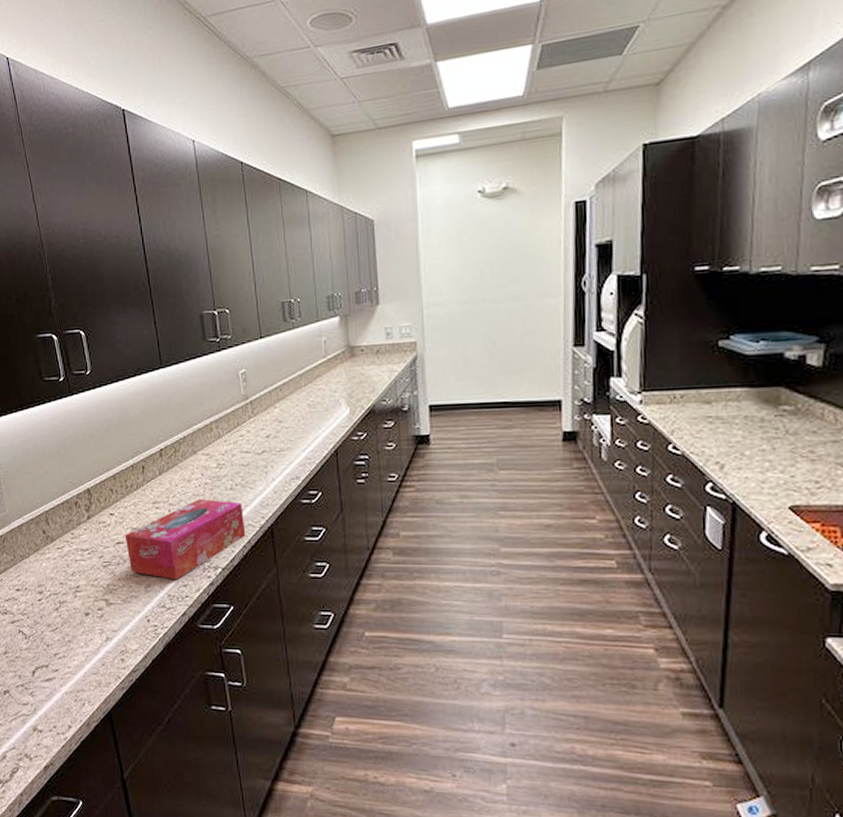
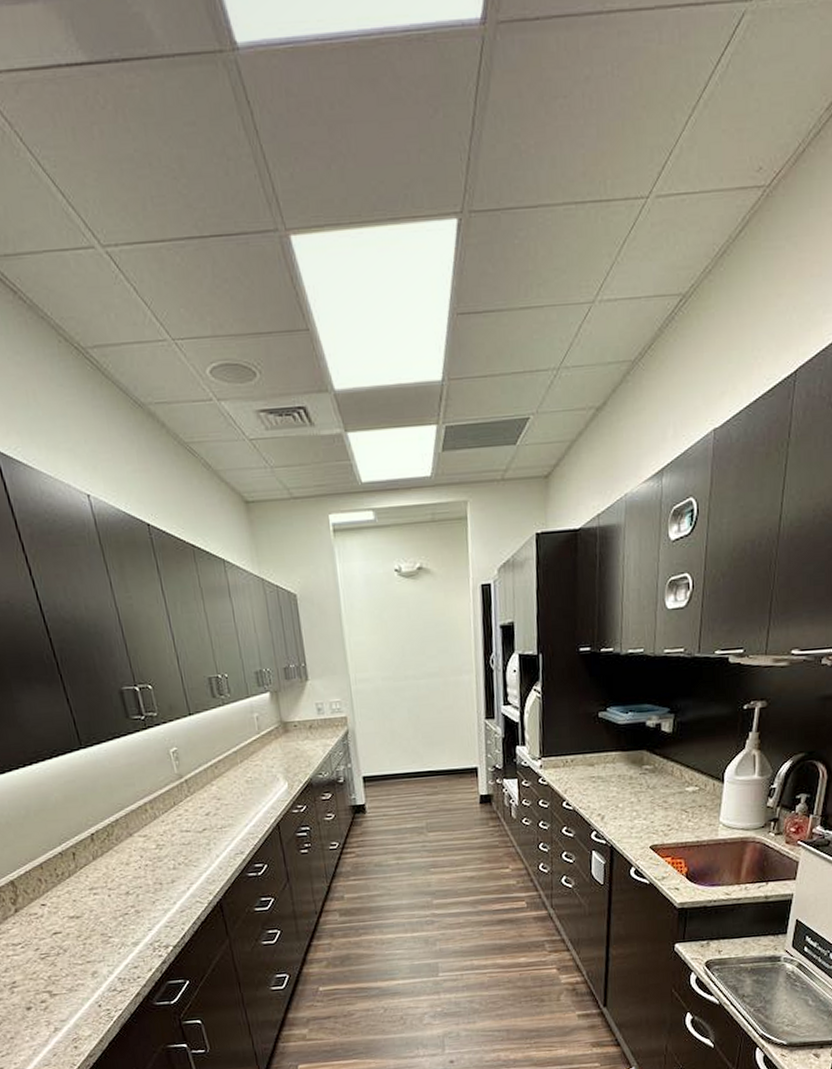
tissue box: present [124,499,246,581] -> none [61,880,195,964]

